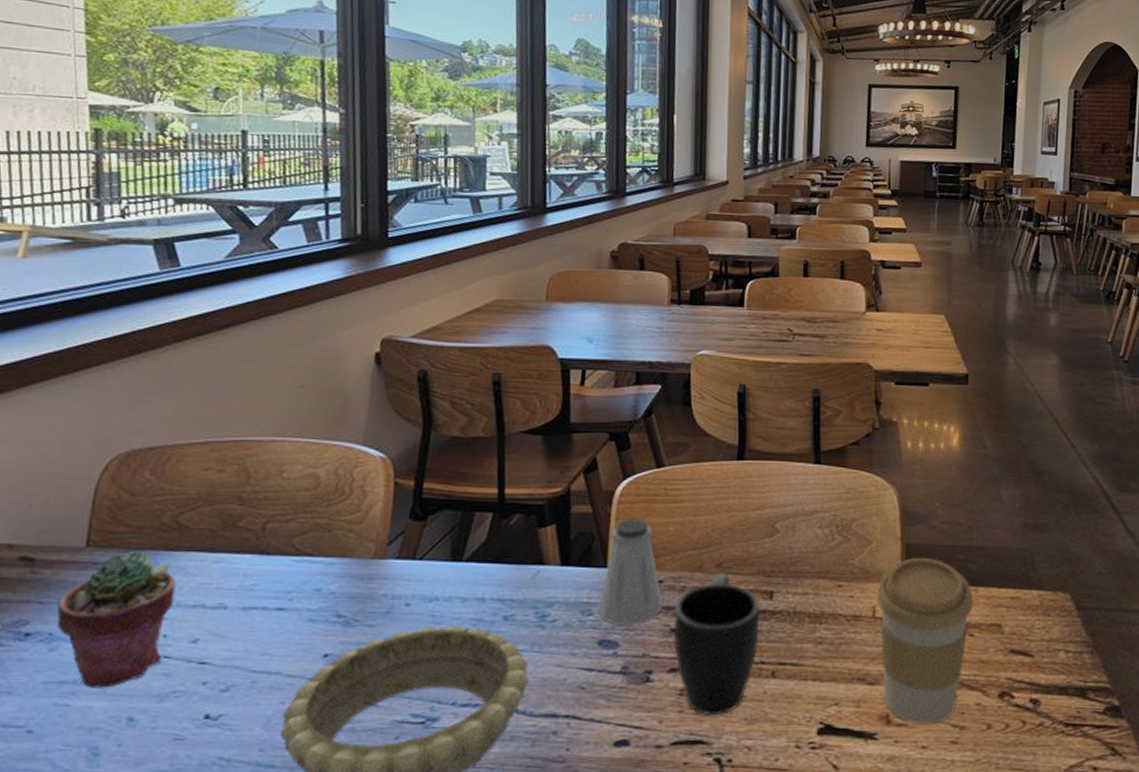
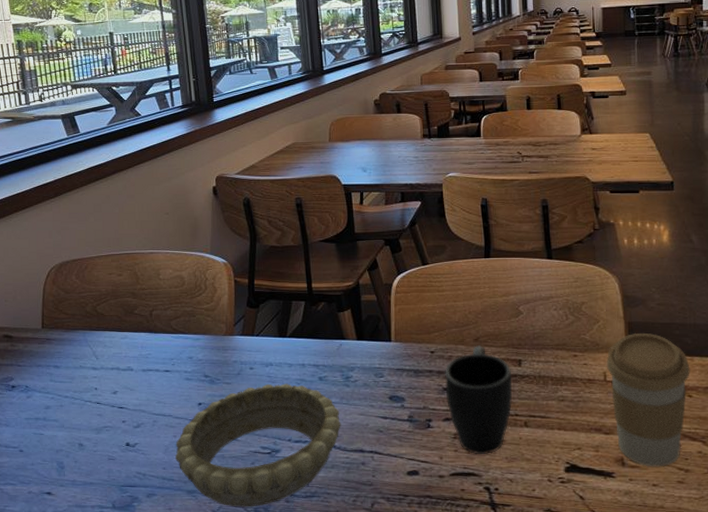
potted succulent: present [57,550,176,688] -> none [29,330,99,423]
saltshaker: present [597,518,662,624] -> none [387,304,435,384]

